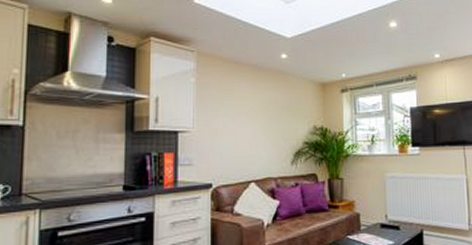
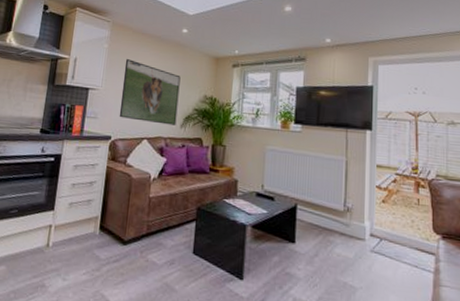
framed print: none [218,93,286,163] -> present [119,59,181,125]

